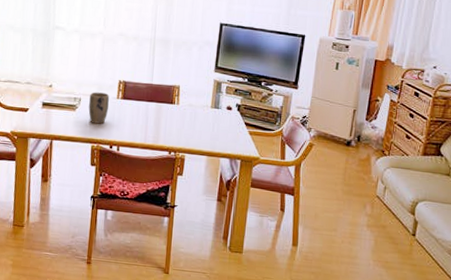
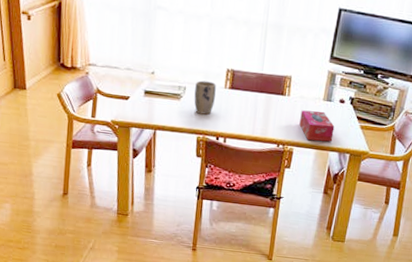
tissue box: none [189,117,224,148] -> present [299,110,335,142]

